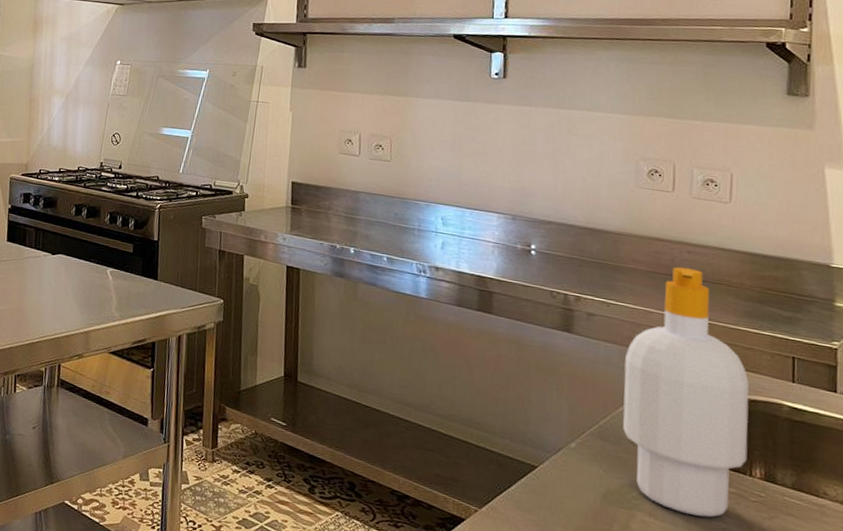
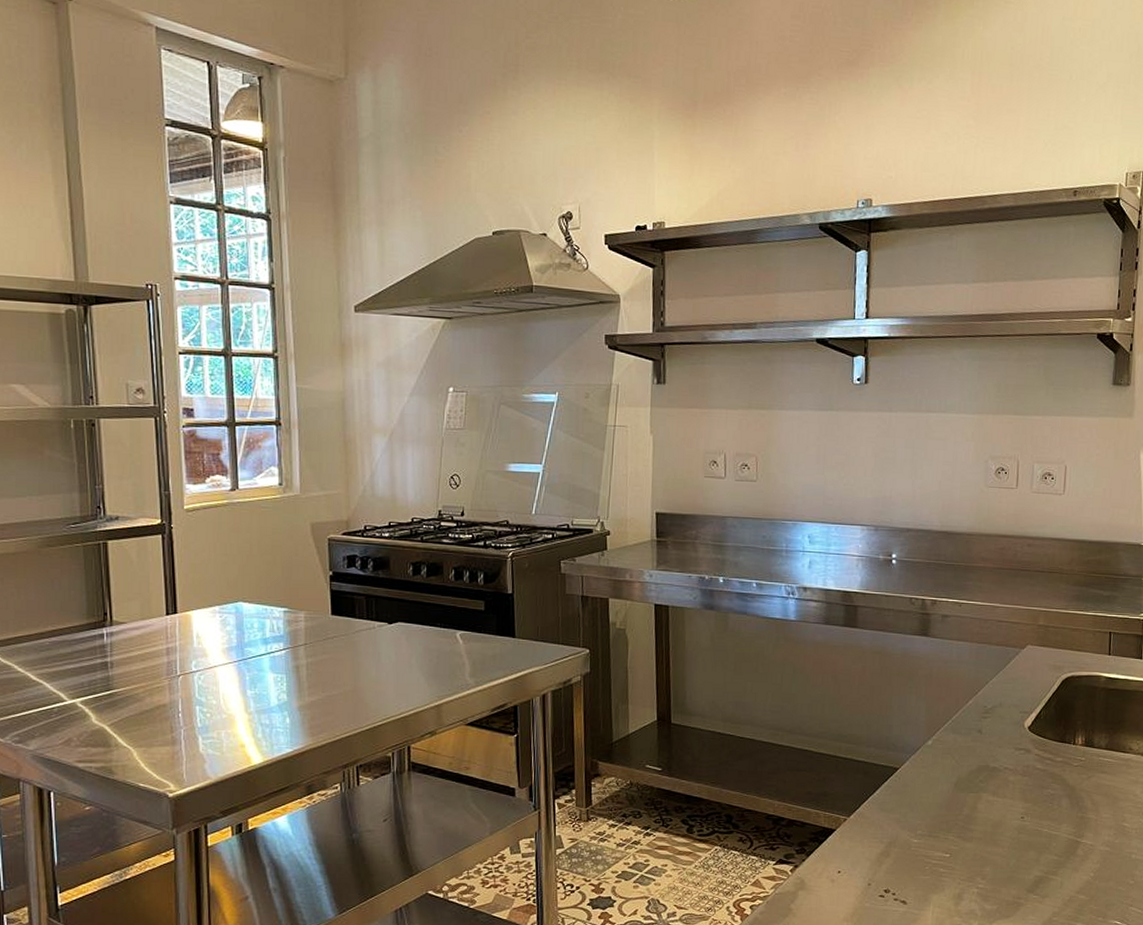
soap bottle: present [622,267,749,518] -> none [972,561,1075,787]

